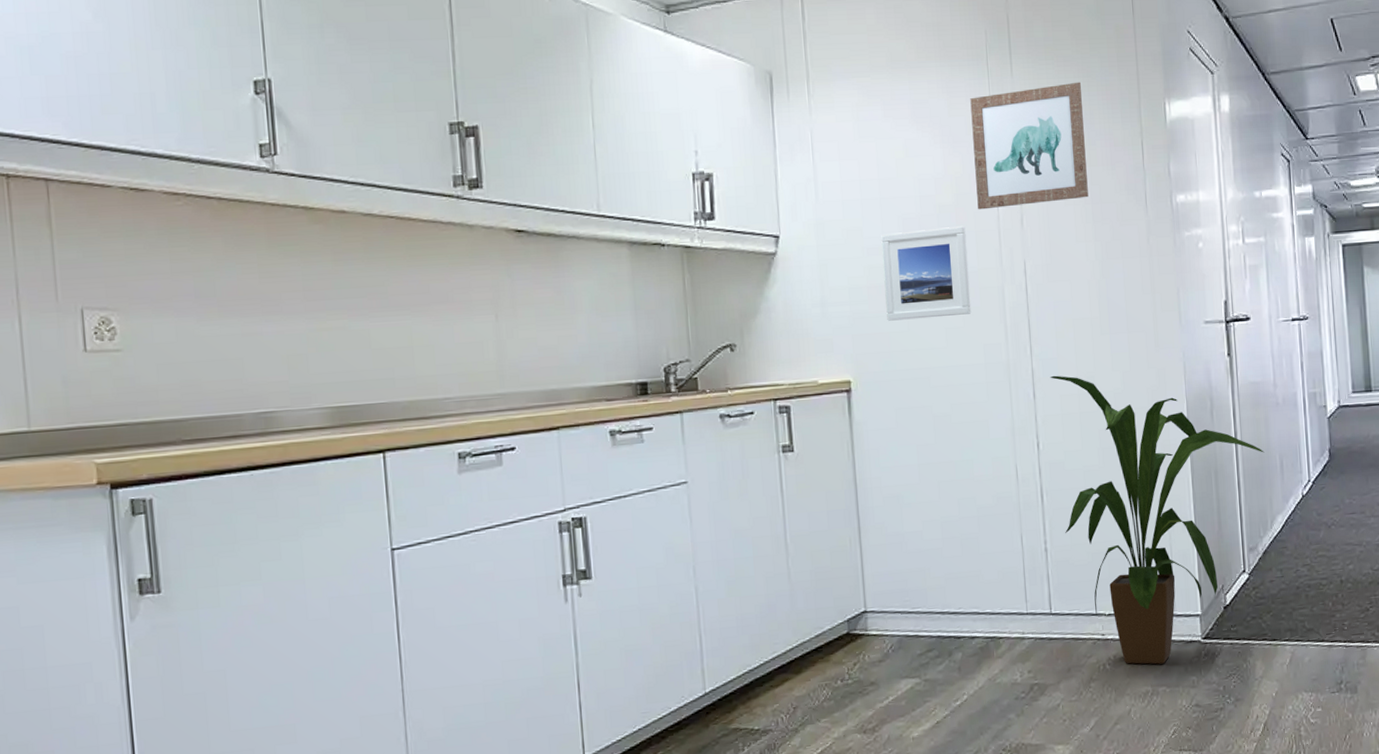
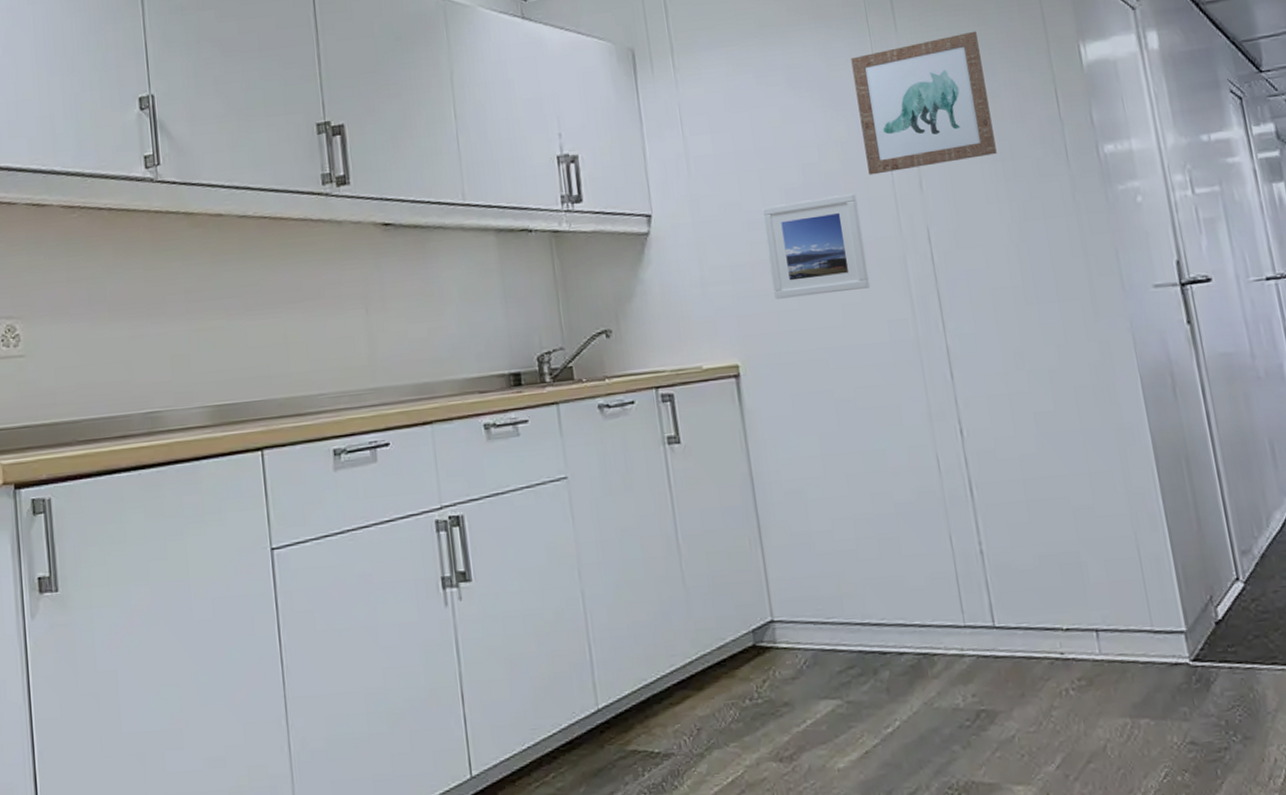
house plant: present [1049,375,1265,665] -> none [968,352,1248,691]

